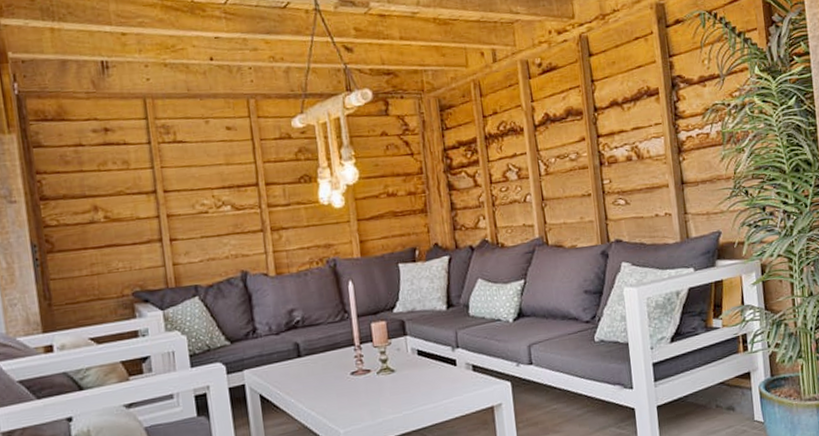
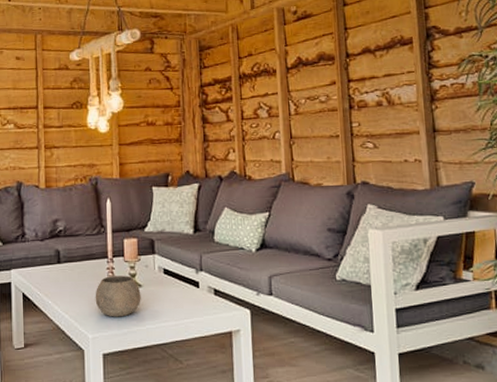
bowl: none [343,361,395,408] -> present [95,275,141,317]

